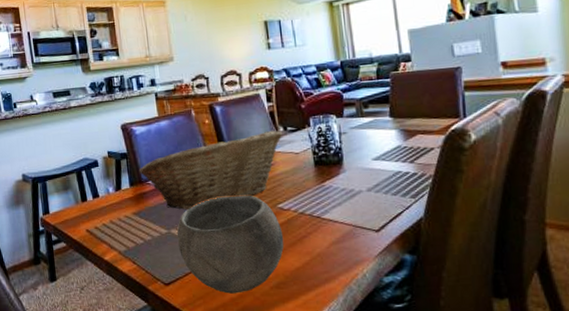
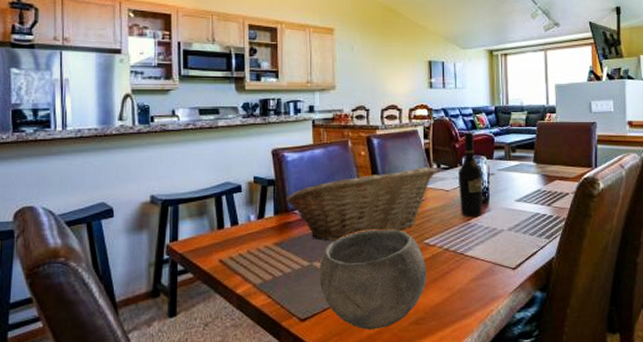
wine bottle: none [307,90,337,179] -> present [459,132,482,217]

